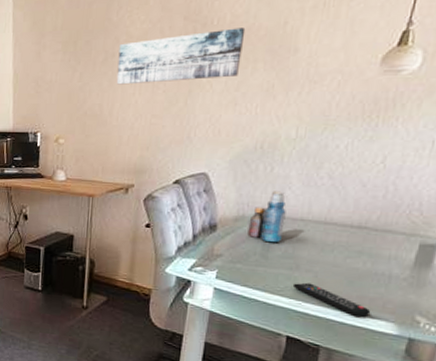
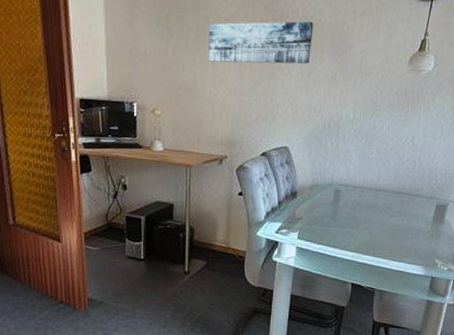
bottle: present [247,191,286,242] -> none [321,163,348,206]
remote control: present [292,282,370,318] -> none [354,238,407,264]

